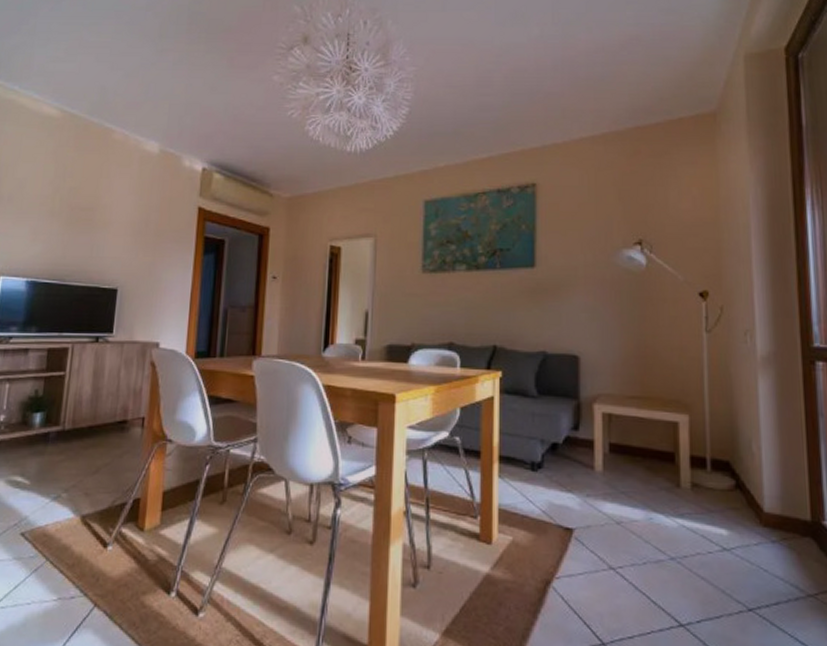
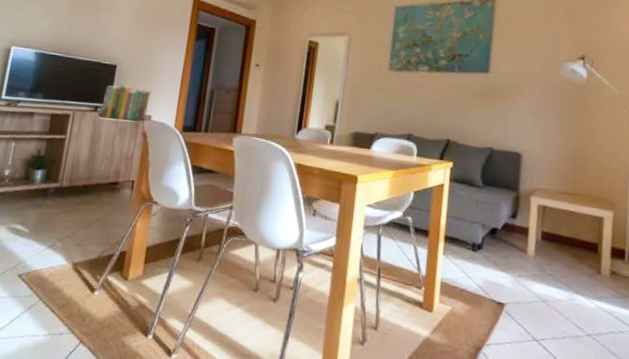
books: none [102,310,158,351] -> present [100,84,151,123]

